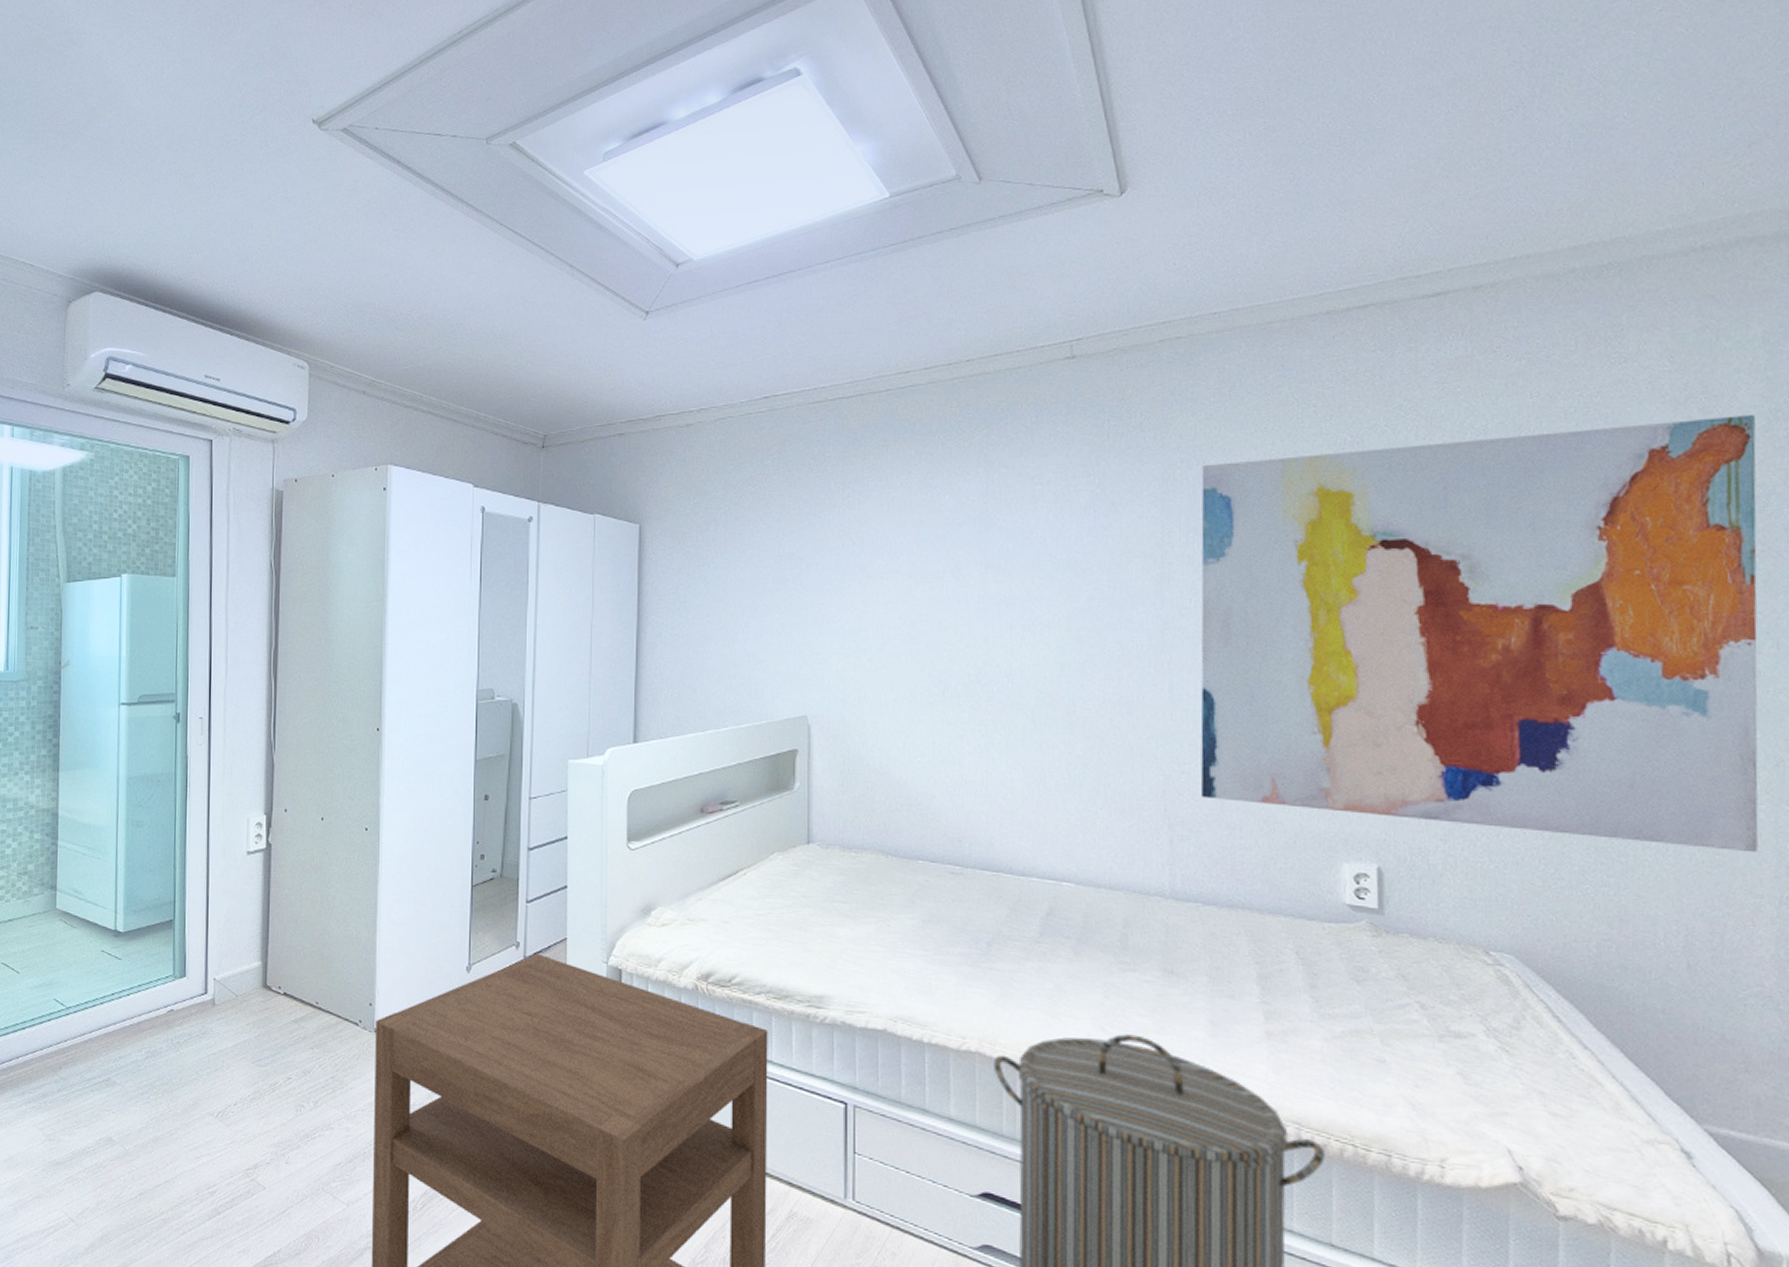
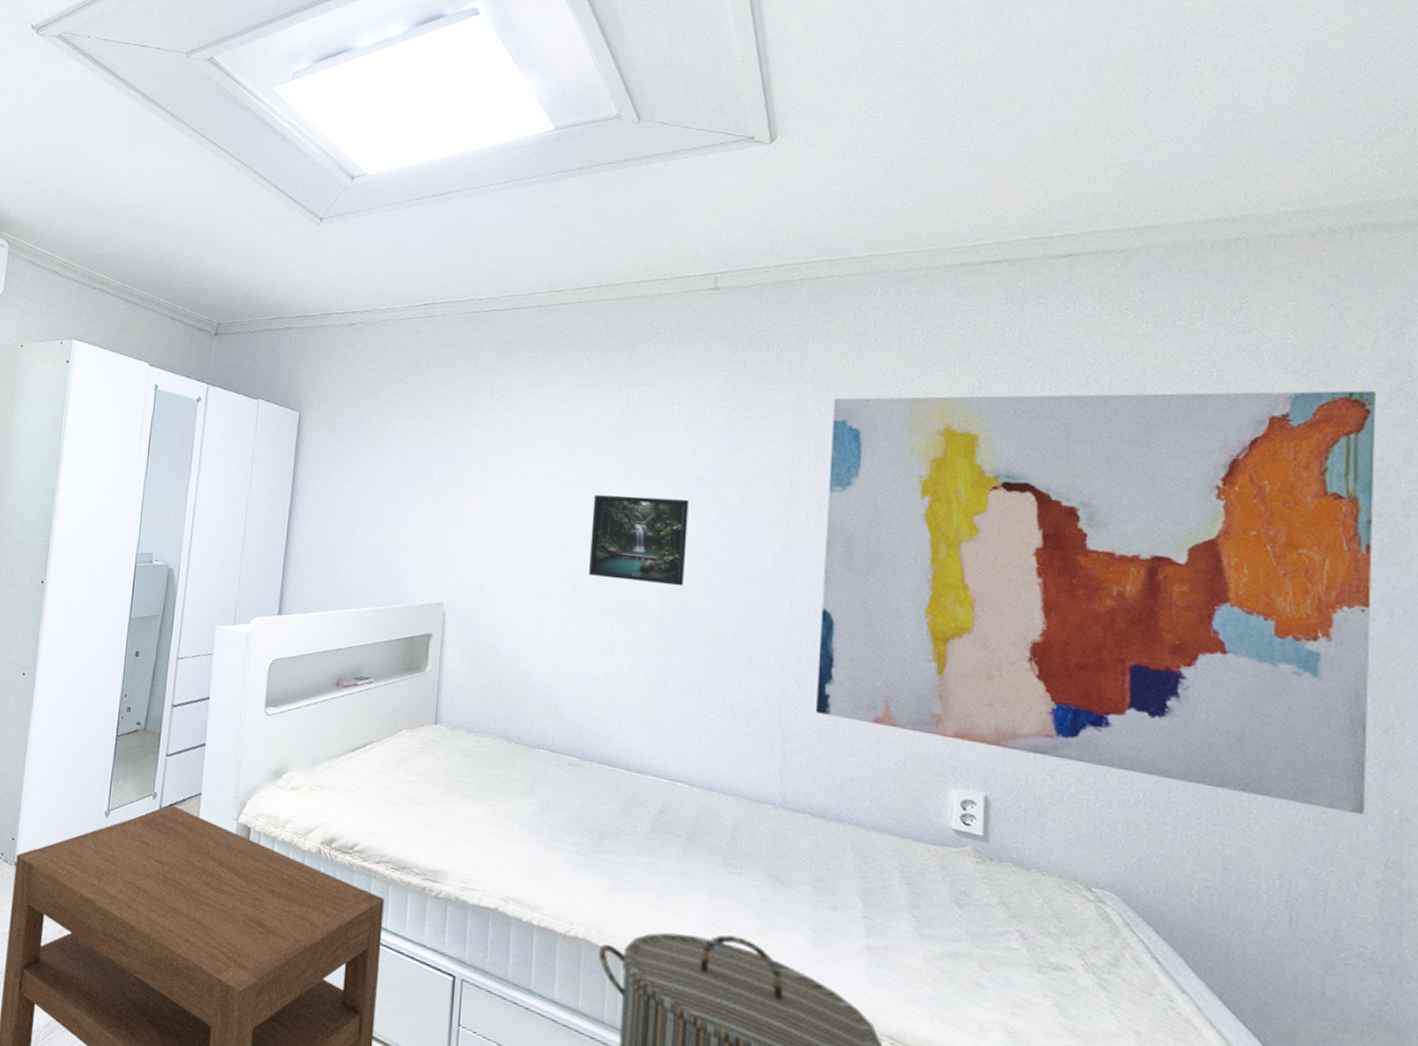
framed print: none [957,584,1058,677] -> present [589,495,689,586]

